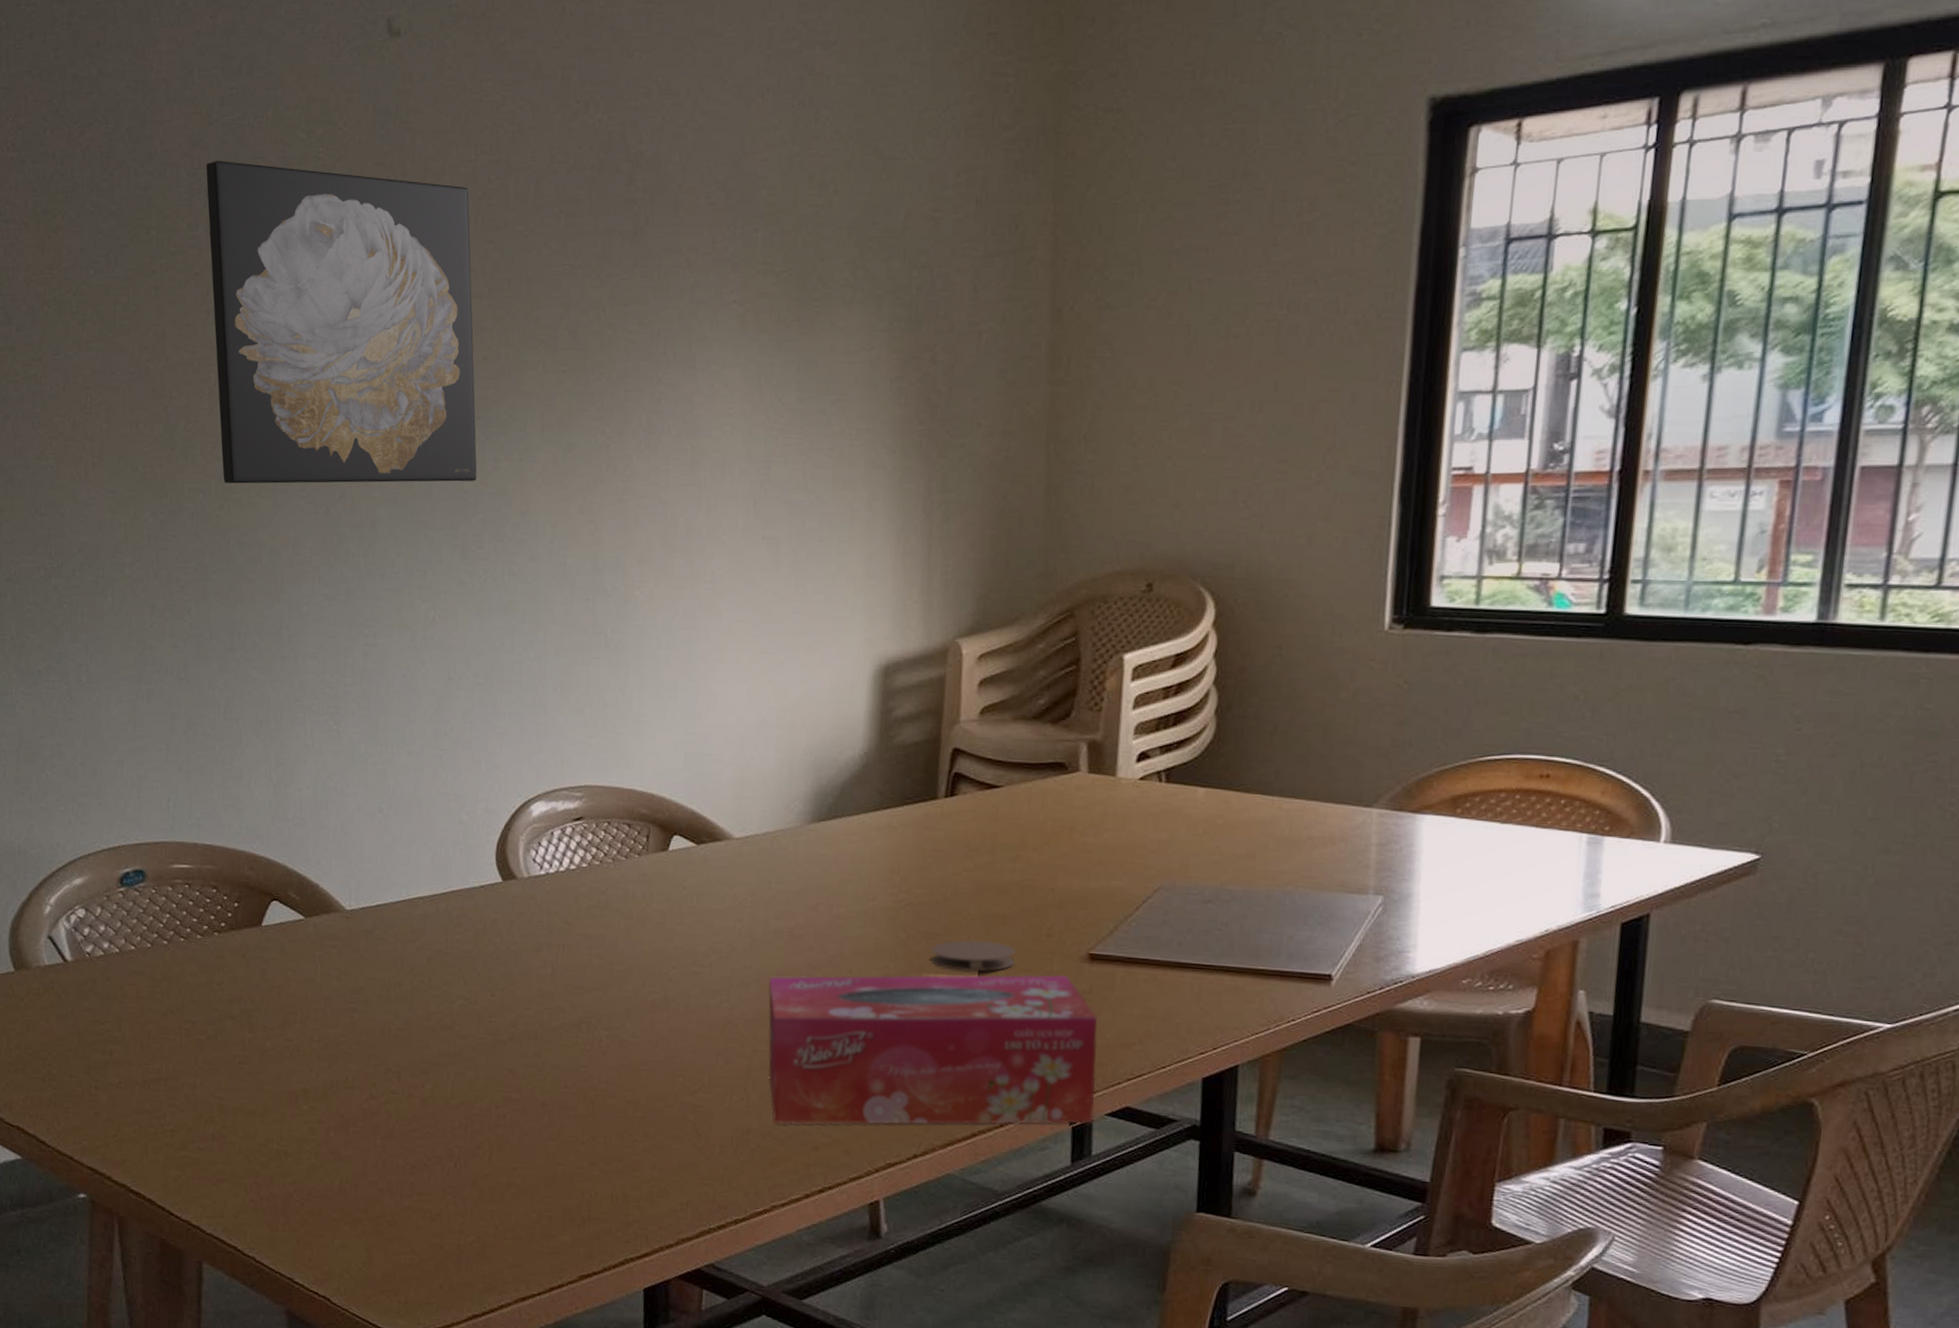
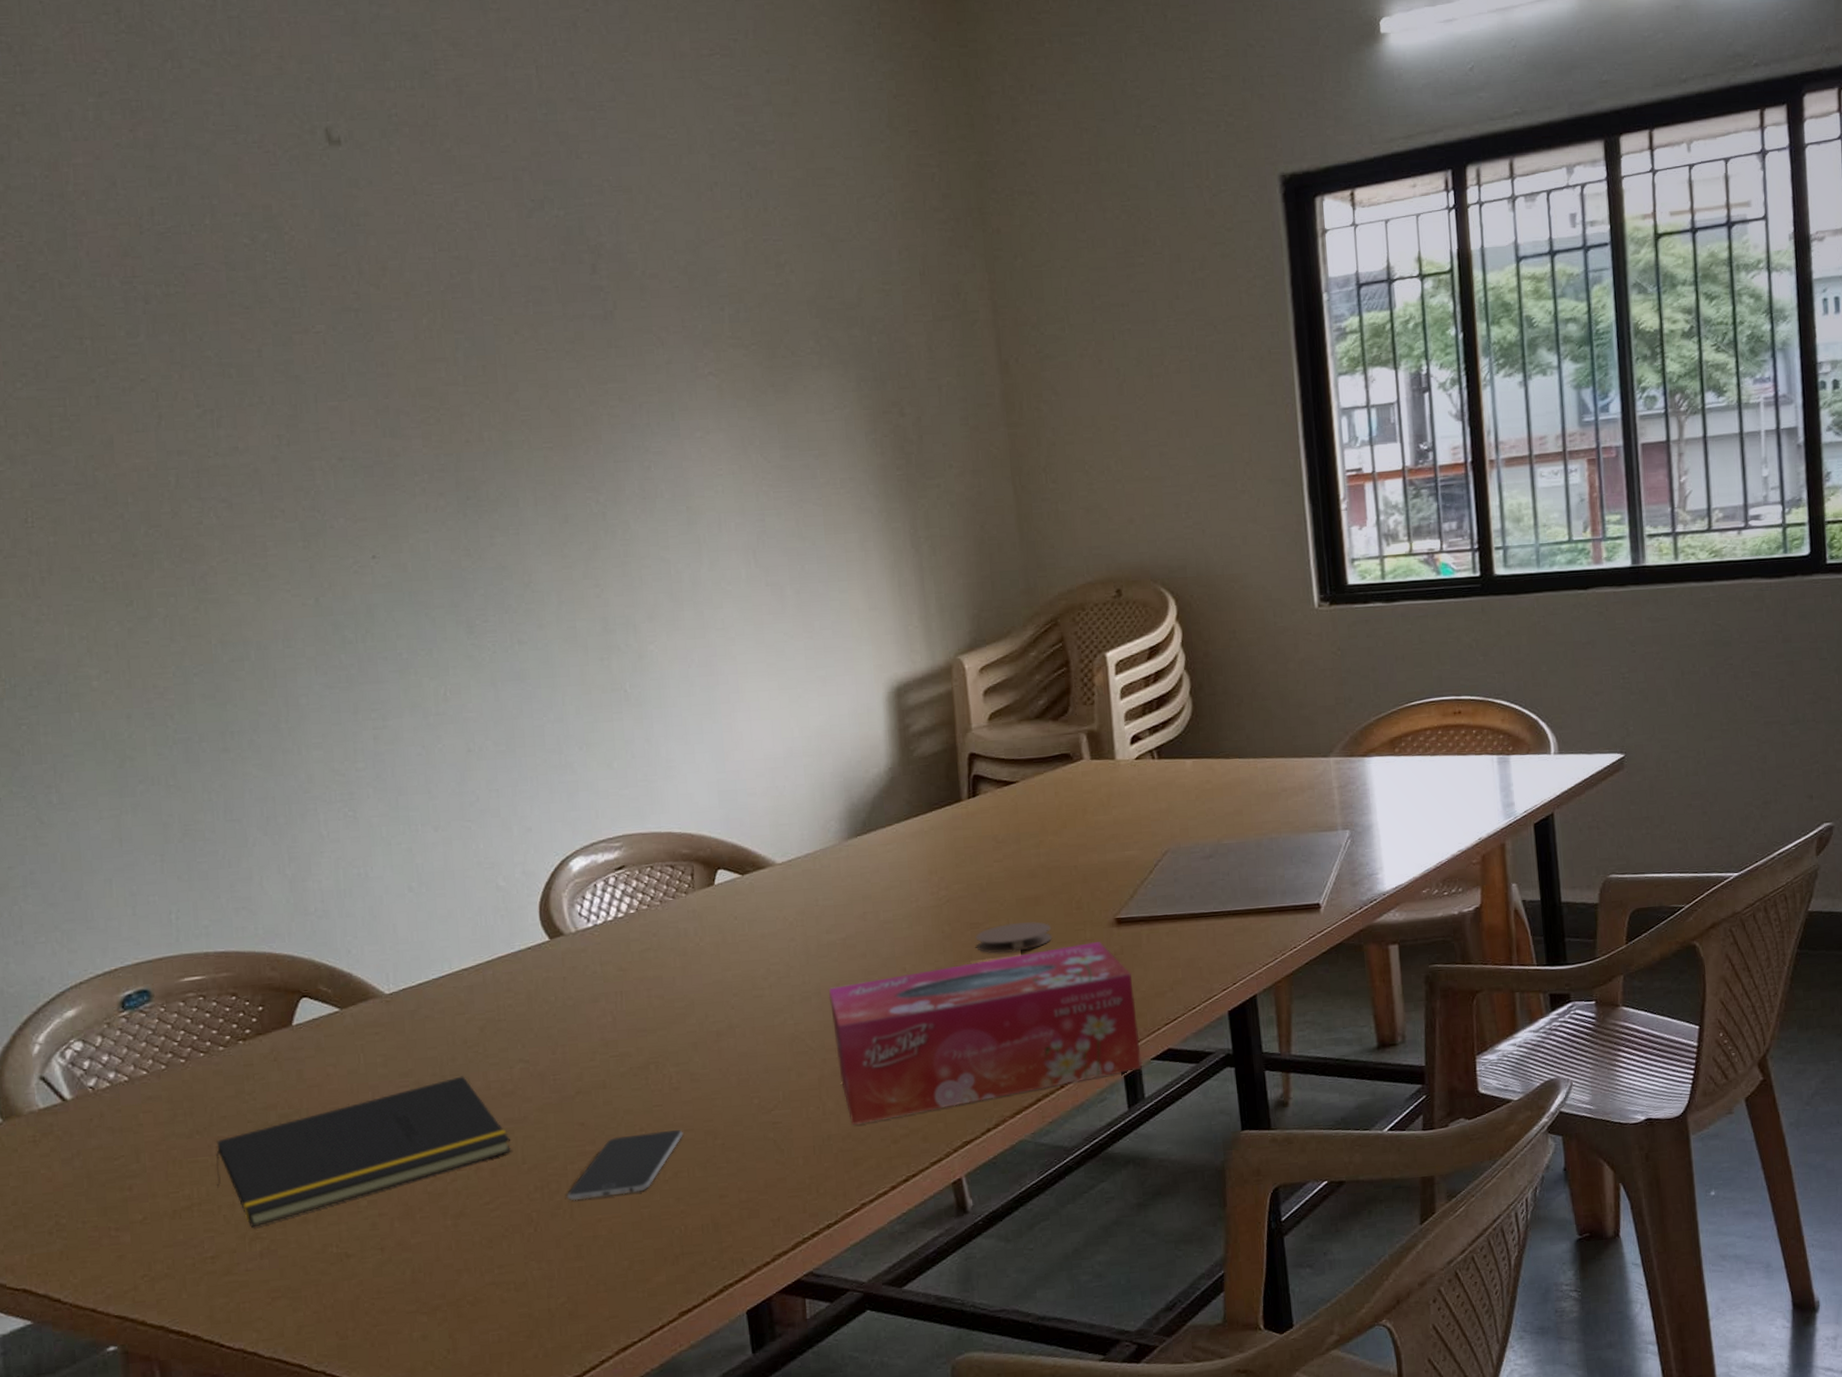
notepad: none [182,1002,443,1111] -> present [215,1076,512,1228]
wall art: present [205,161,477,484] -> none [140,268,474,585]
smartphone: none [487,1089,606,1149] -> present [566,1130,683,1201]

